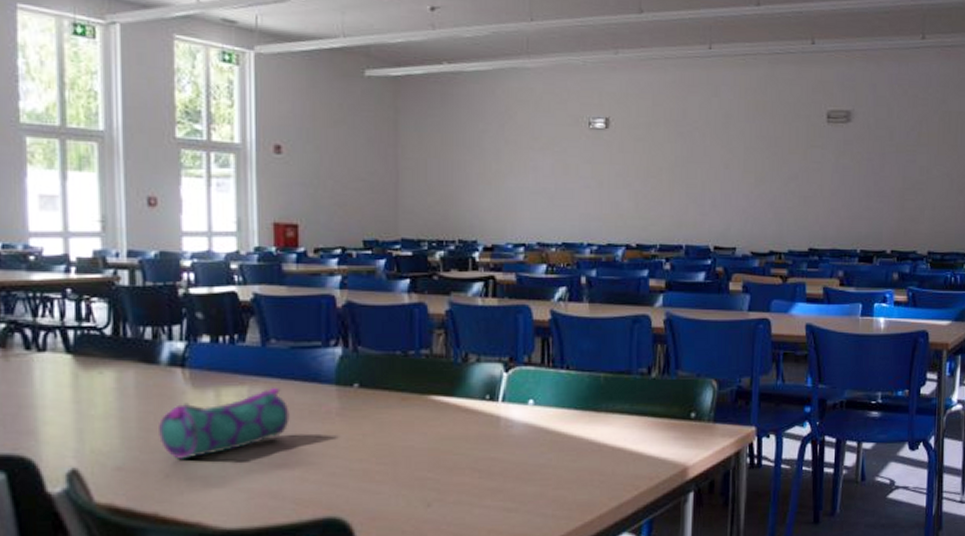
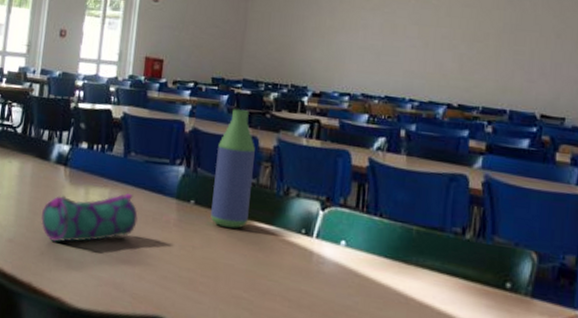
bottle: none [380,274,424,407] -> present [210,109,255,229]

